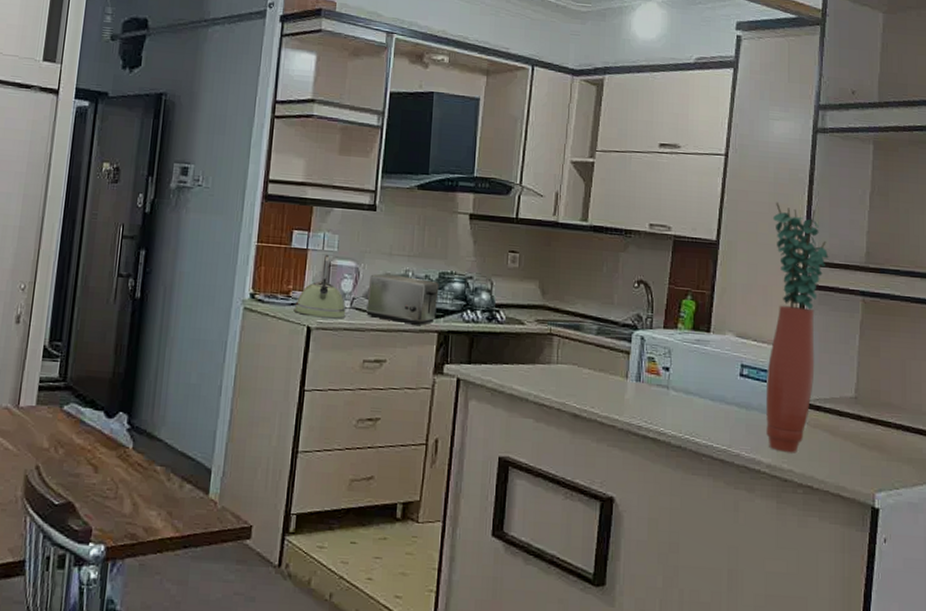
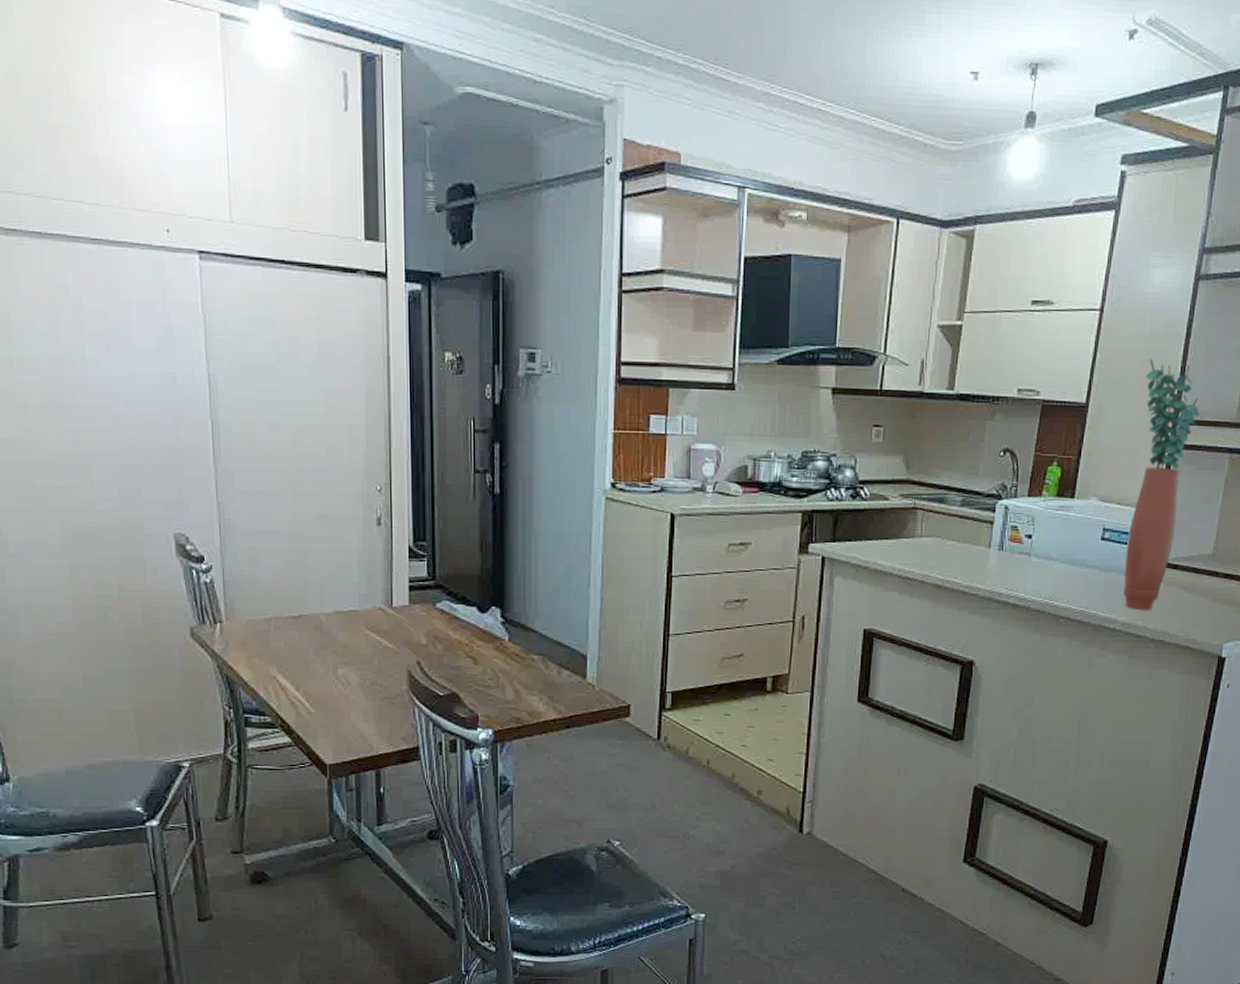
kettle: present [293,254,346,319] -> none [656,438,709,504]
toaster: present [366,273,439,325] -> none [729,455,802,506]

